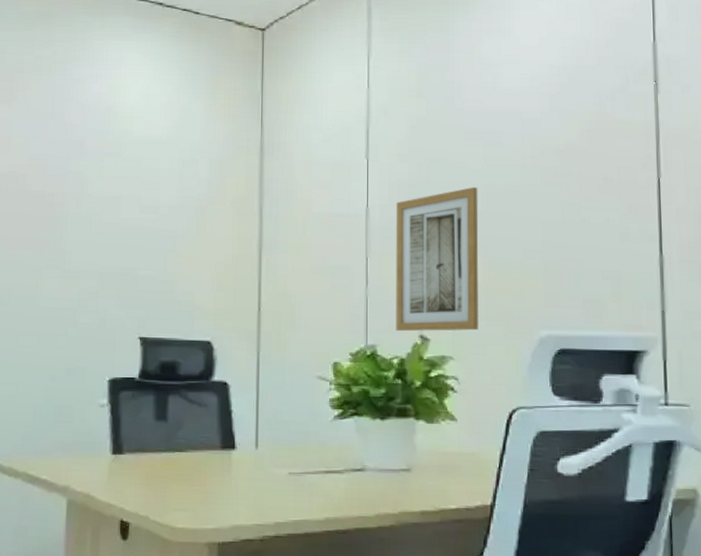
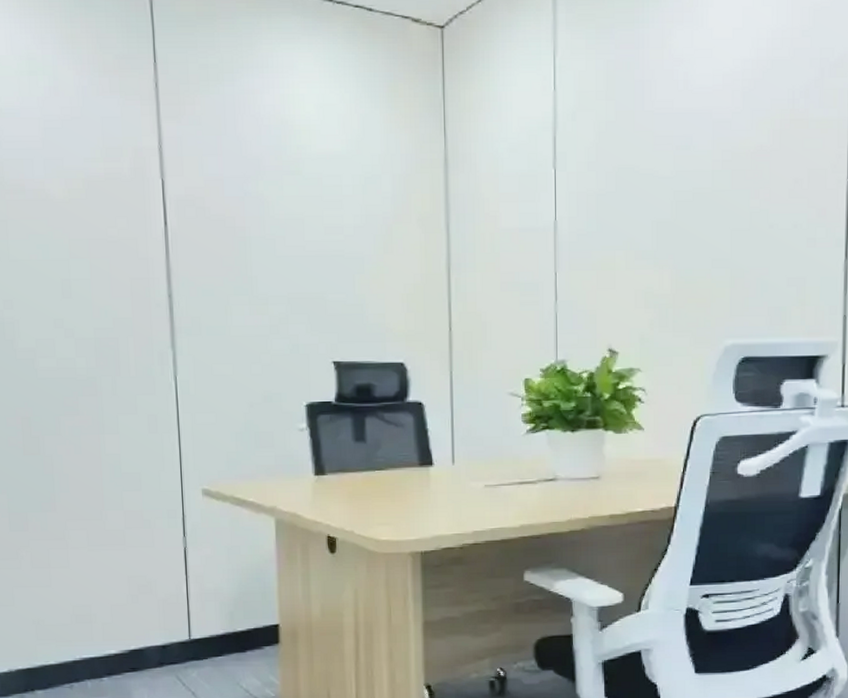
wall art: present [396,187,479,332] -> none [584,195,667,346]

